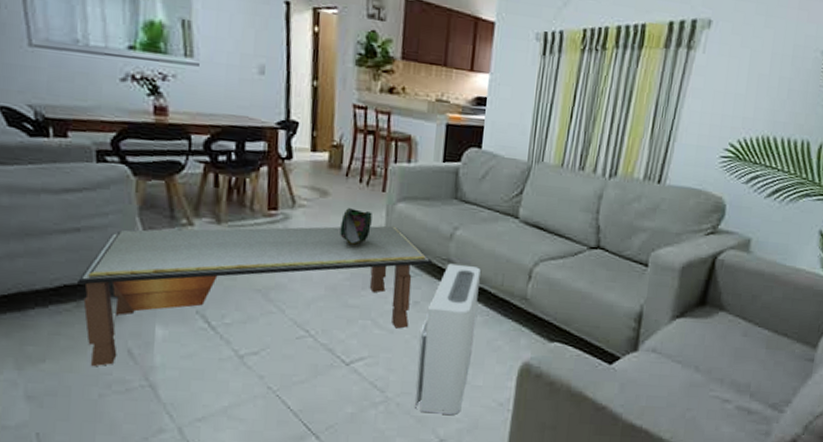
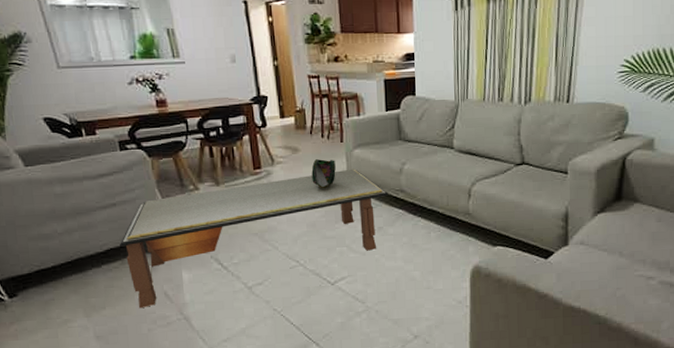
air purifier: present [414,263,481,415] -> none [386,192,431,316]

